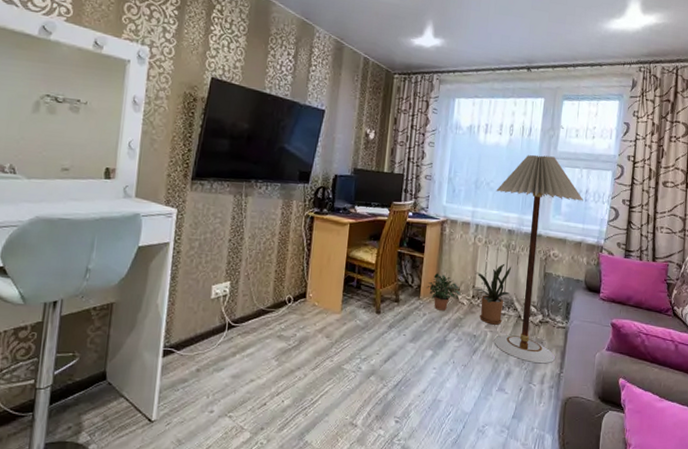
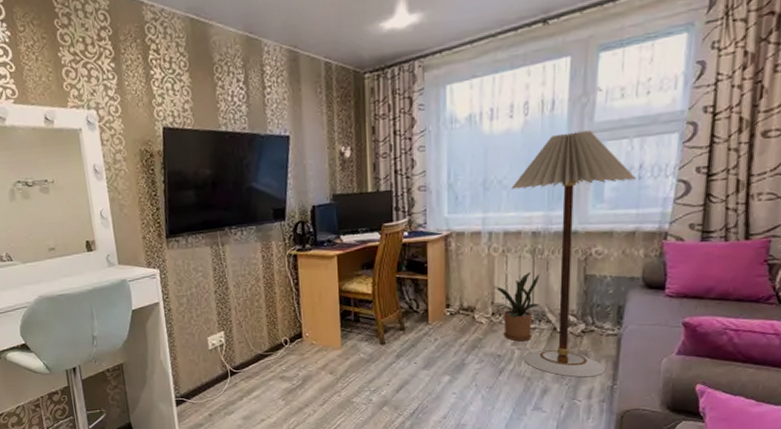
potted plant: present [427,273,461,312] -> none [435,293,477,334]

